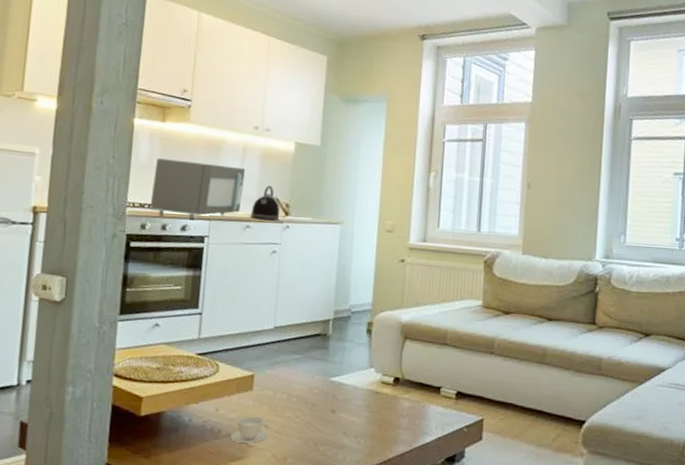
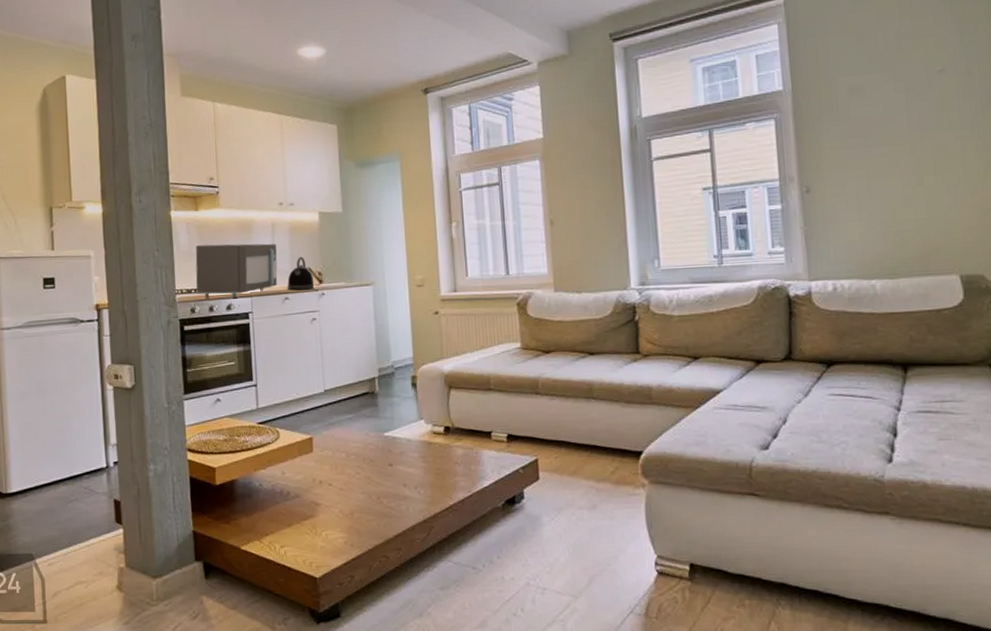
teacup: present [230,416,270,443] -> none [299,476,334,502]

